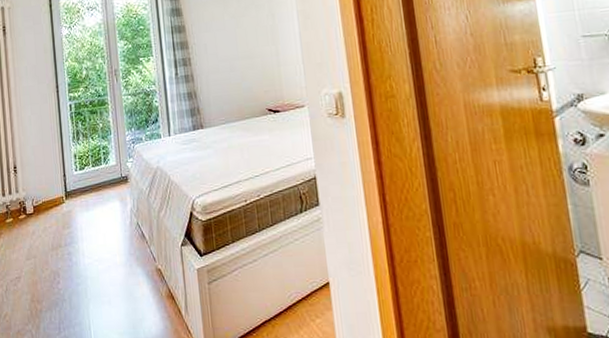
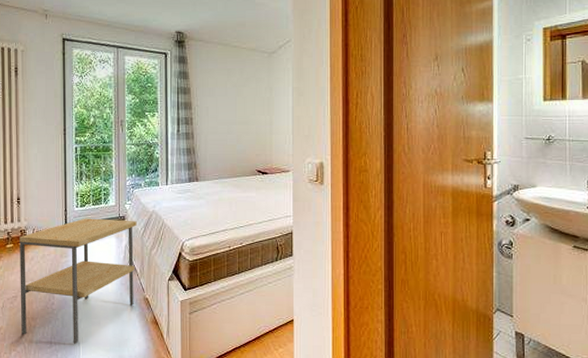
side table: none [19,180,146,328] -> present [19,218,137,344]

